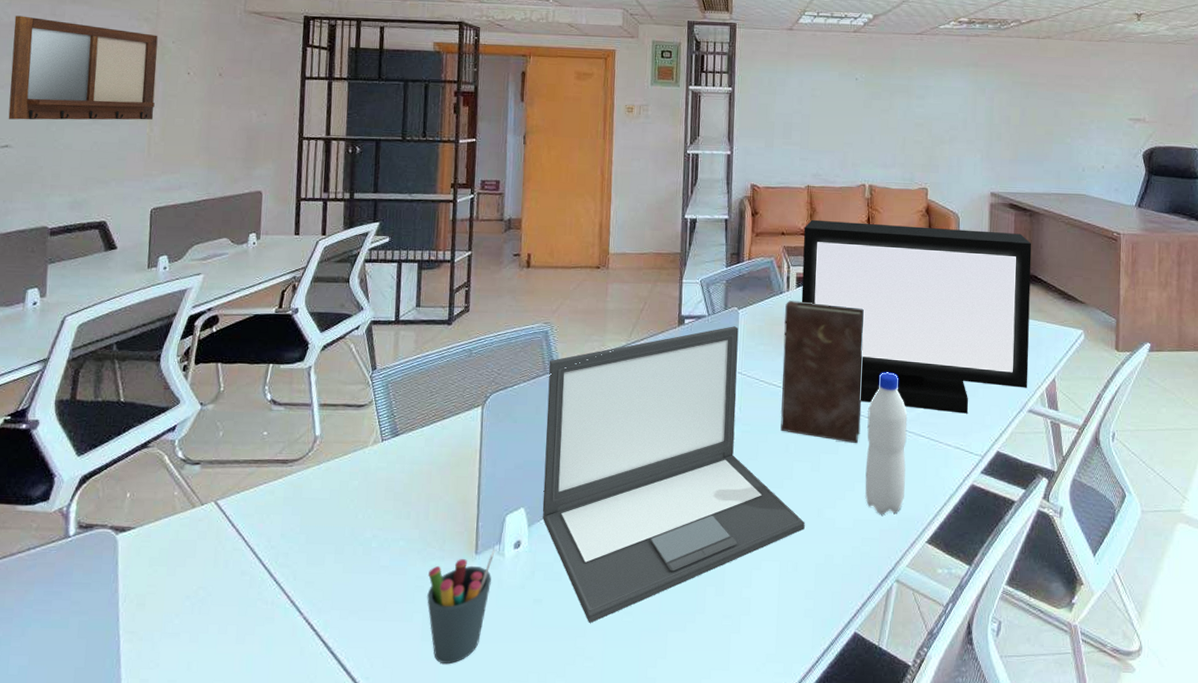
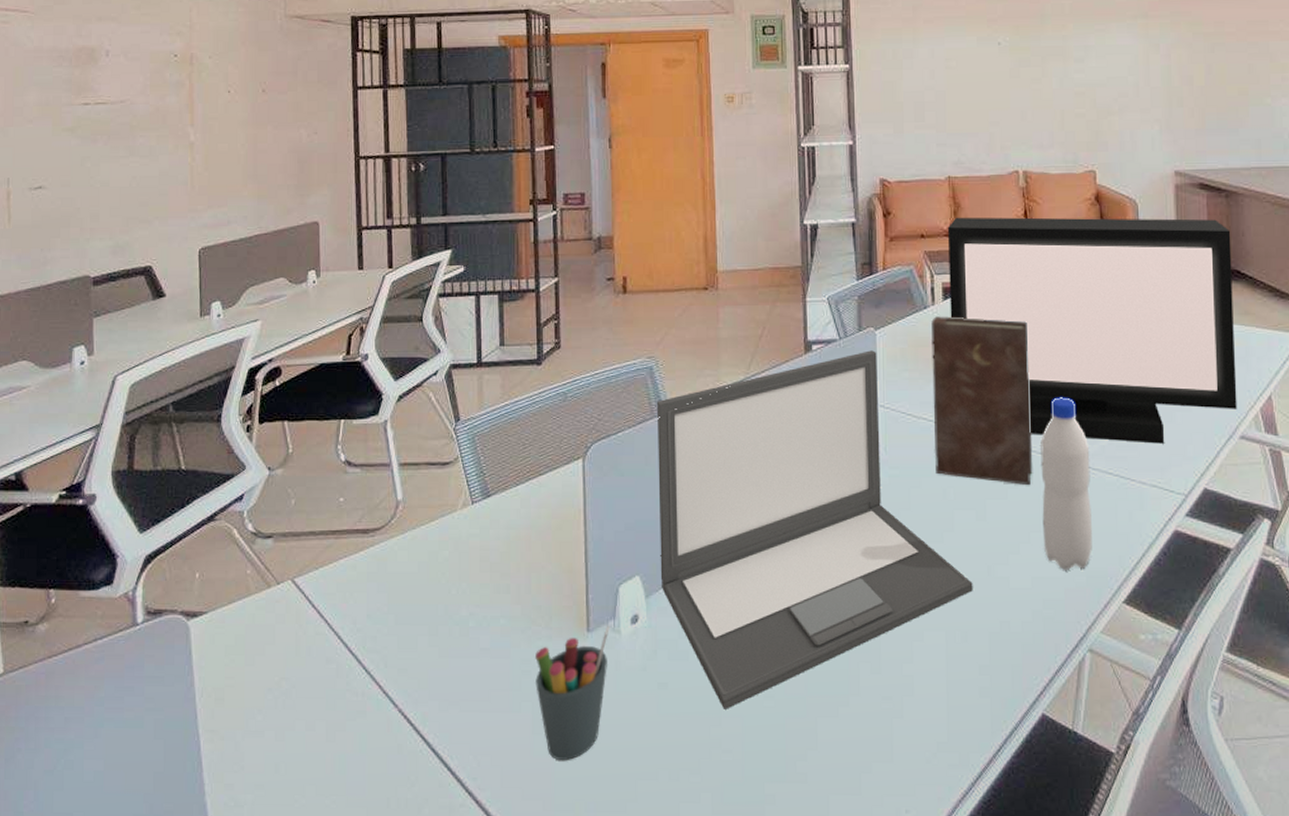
writing board: present [8,15,158,120] -> none [38,39,195,157]

